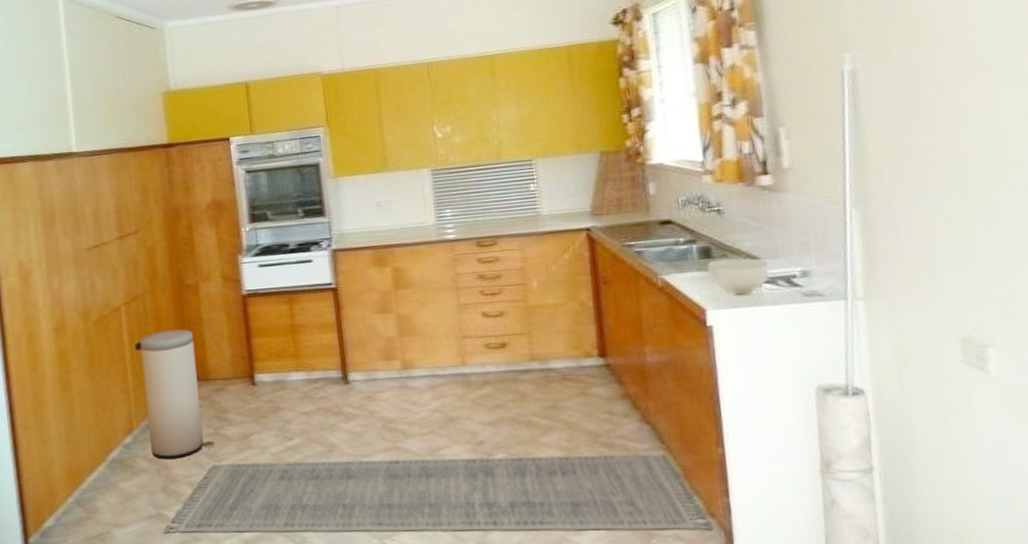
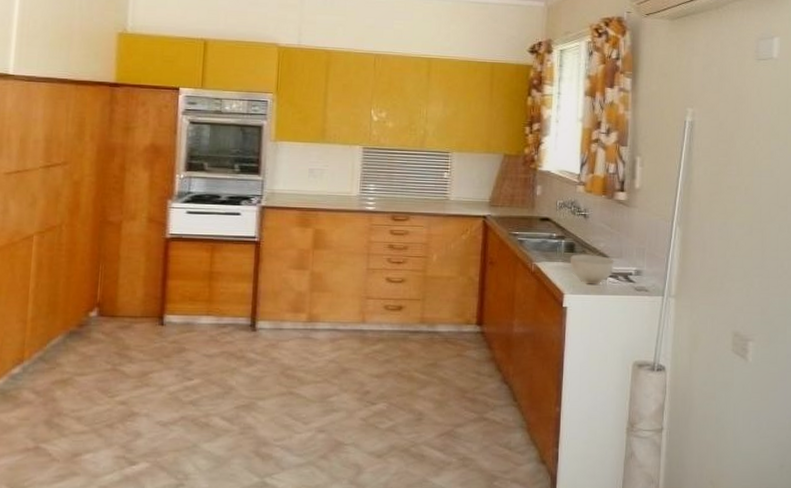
pedal bin: present [134,329,216,460] -> none [40,263,112,392]
rug: present [163,454,714,533] -> none [39,399,544,476]

